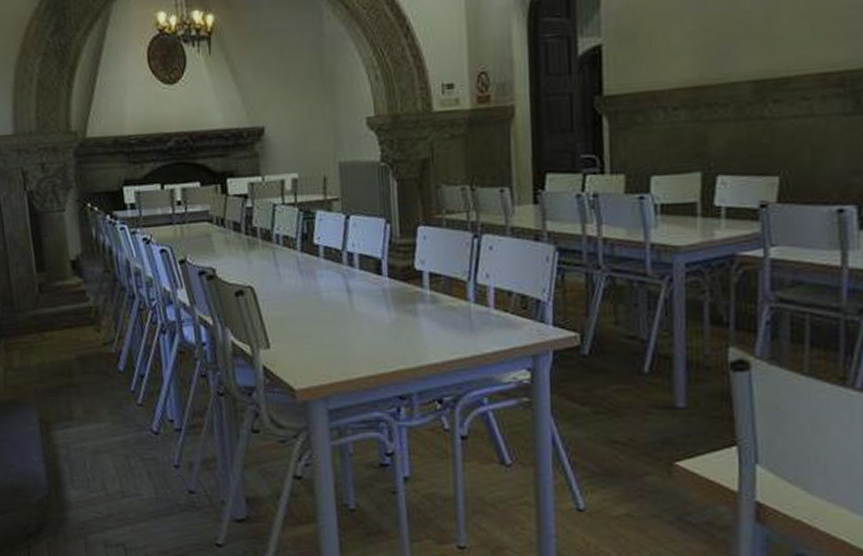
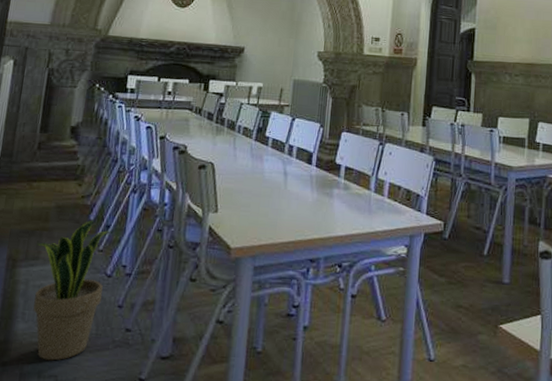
potted plant: none [66,370,154,529] -> present [33,220,112,361]

